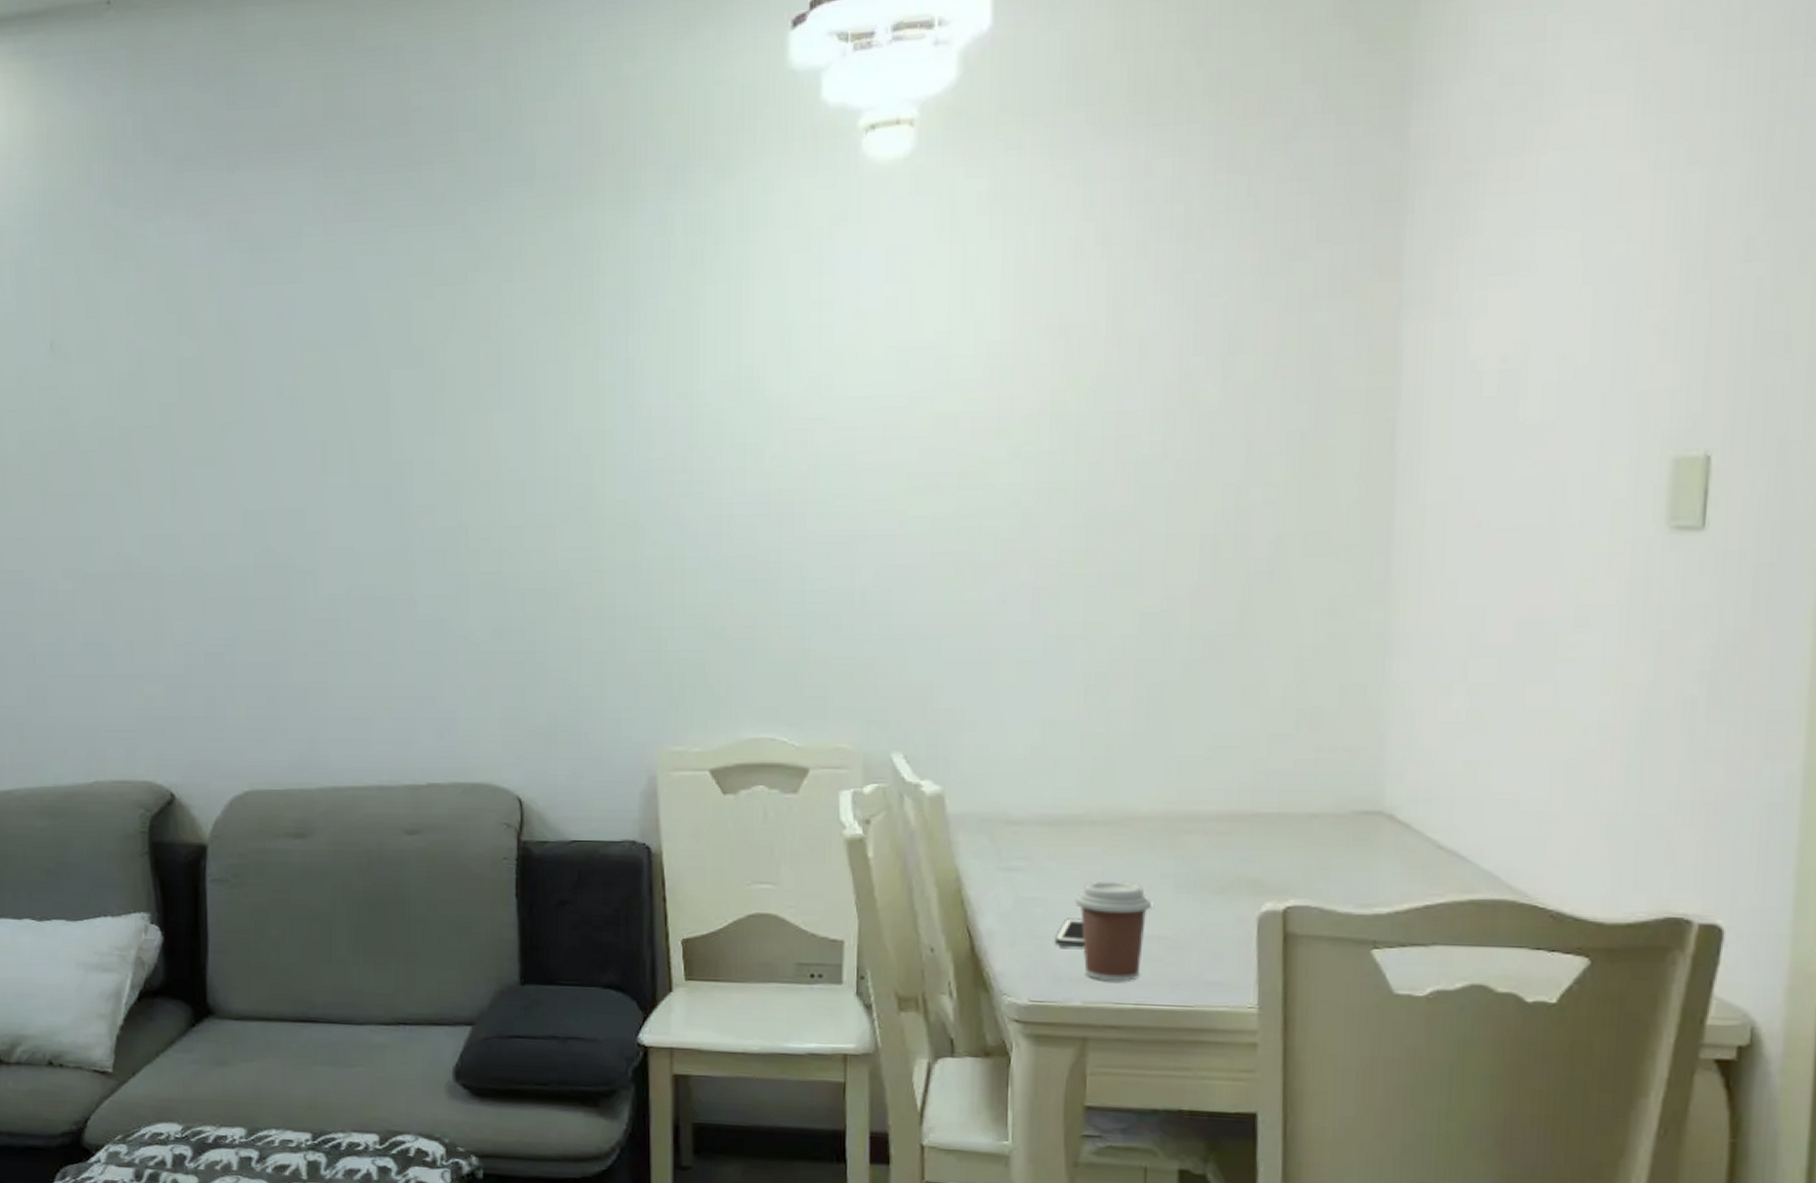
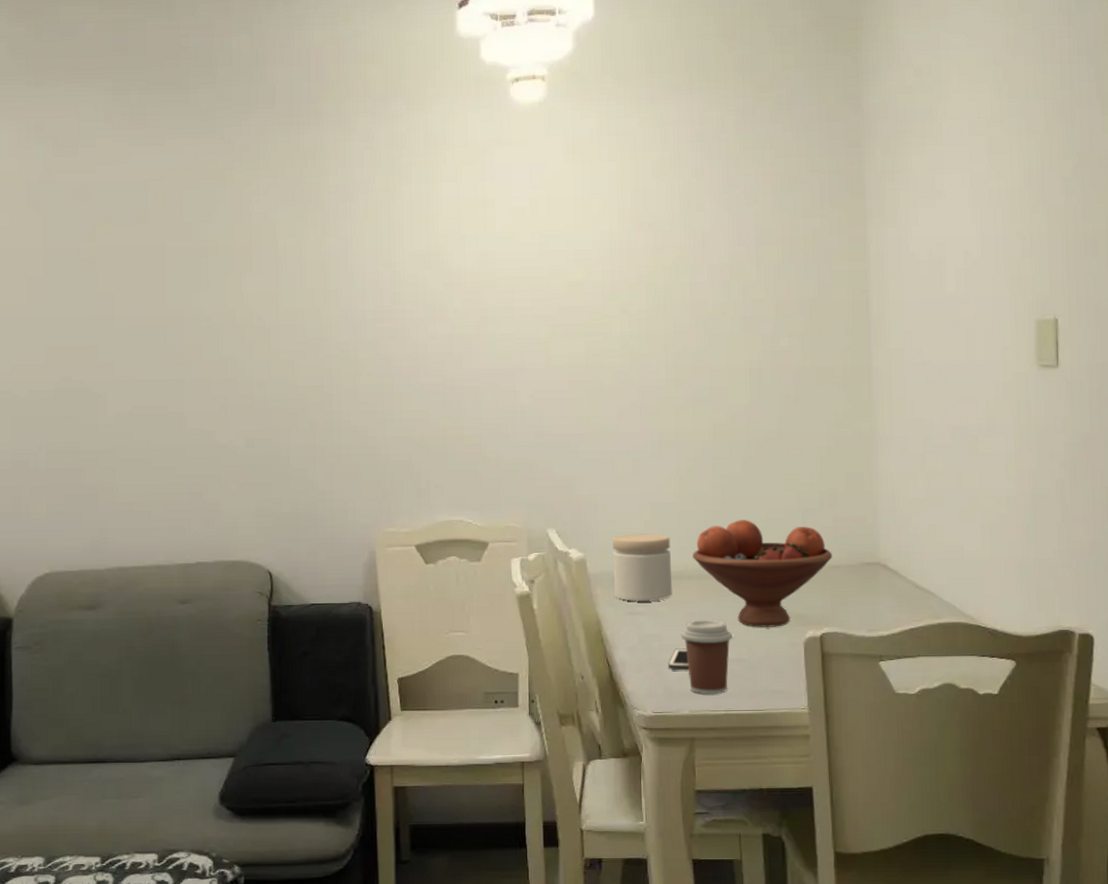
jar: none [982,762,1067,855] -> present [613,533,673,602]
fruit bowl: none [1099,747,1311,895] -> present [693,520,833,627]

